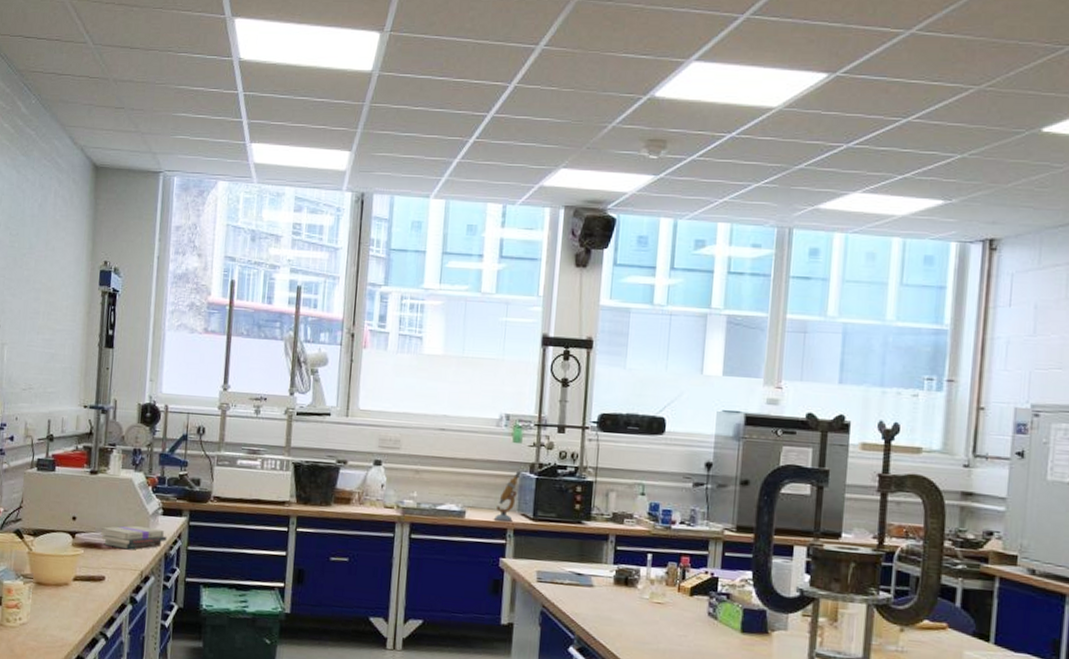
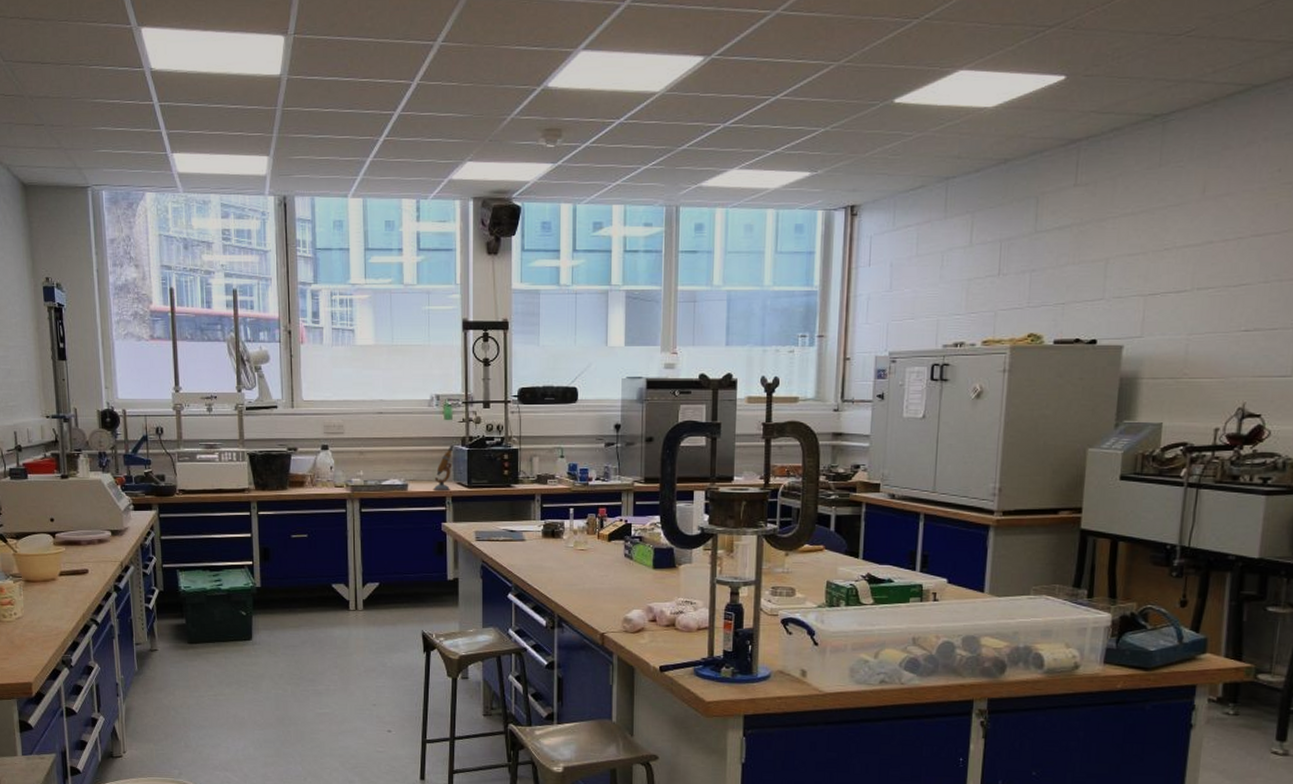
books: present [101,525,167,550] -> none [79,521,141,544]

